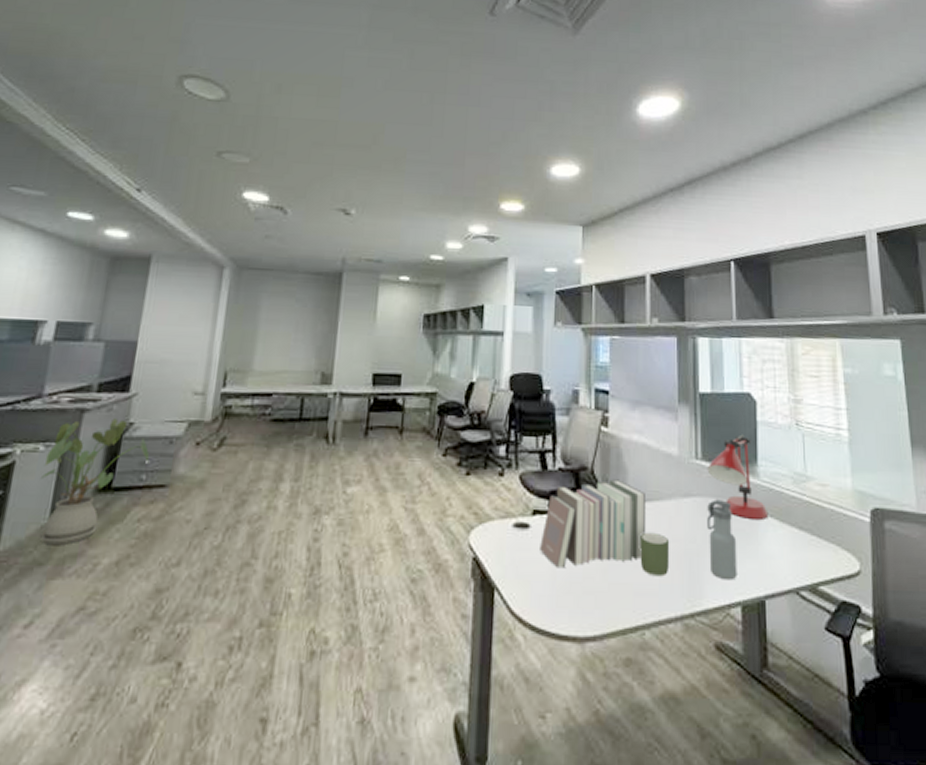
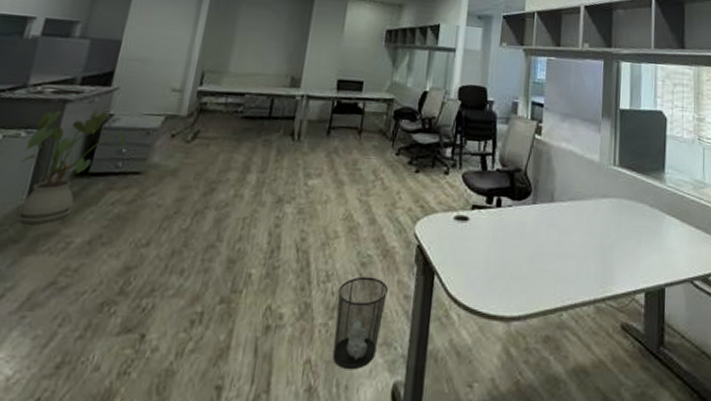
waste bin: none [385,594,443,700] -> present [332,276,388,370]
books: present [540,479,647,569] -> none [476,180,570,257]
mug: present [640,532,670,577] -> none [562,227,588,266]
desk lamp: present [707,434,769,519] -> none [623,146,672,219]
water bottle: present [707,499,737,581] -> none [620,201,644,270]

